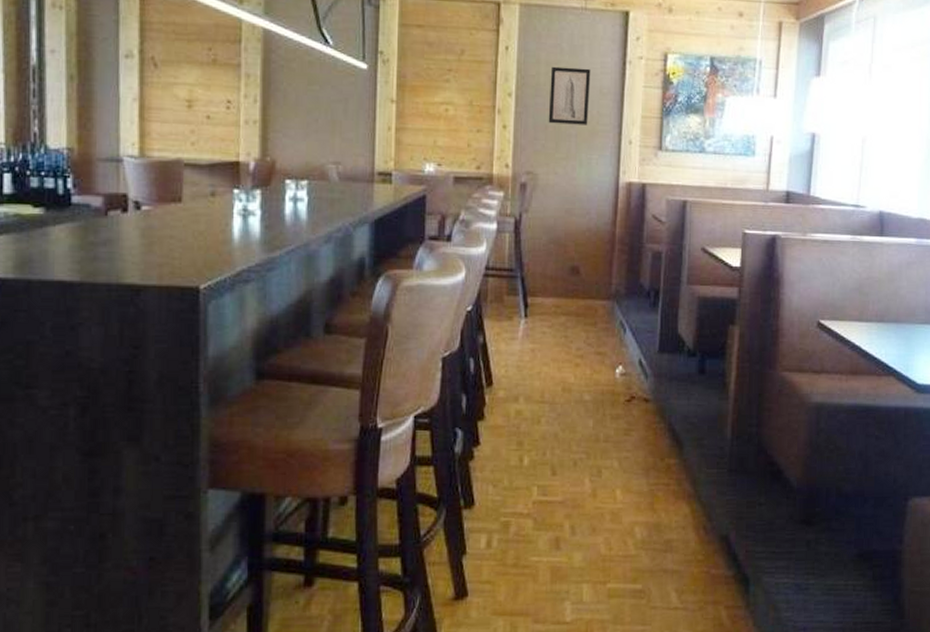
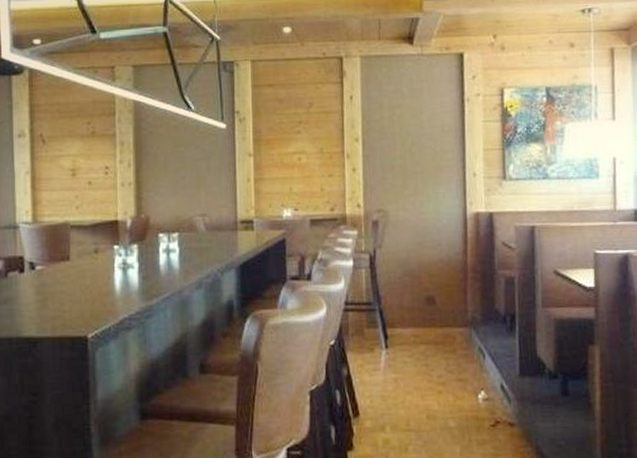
wall art: present [548,66,591,125] -> none [393,109,433,163]

